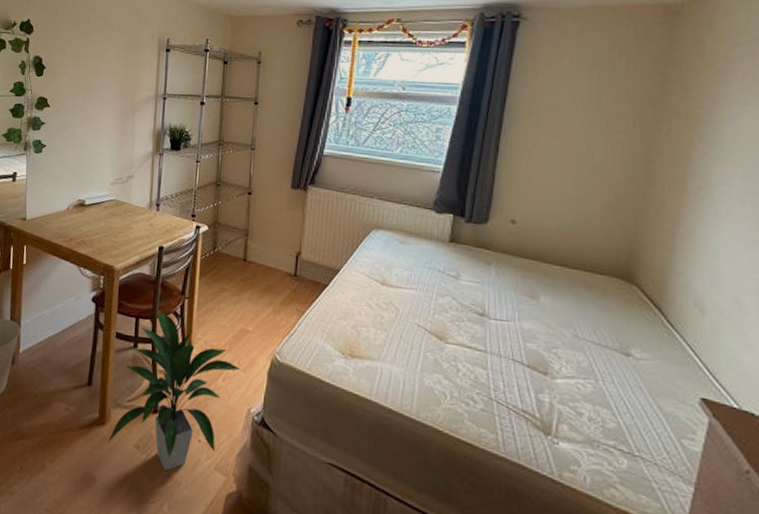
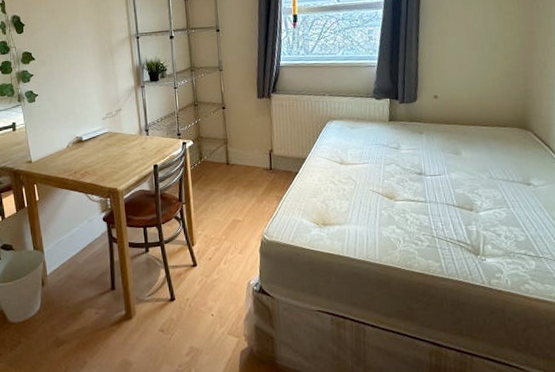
indoor plant: present [108,309,241,472] -> none [136,217,238,344]

